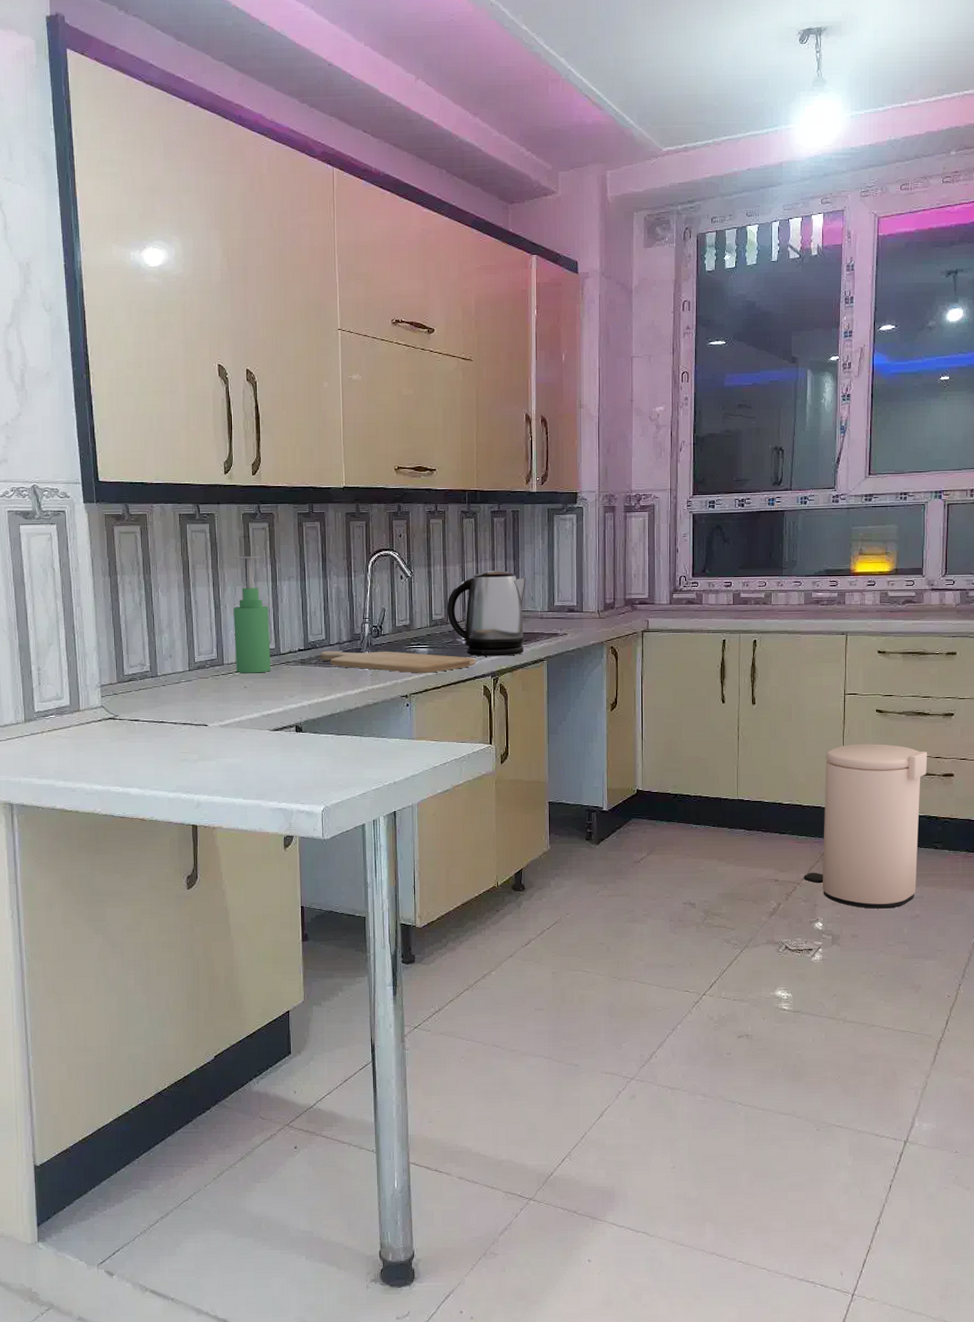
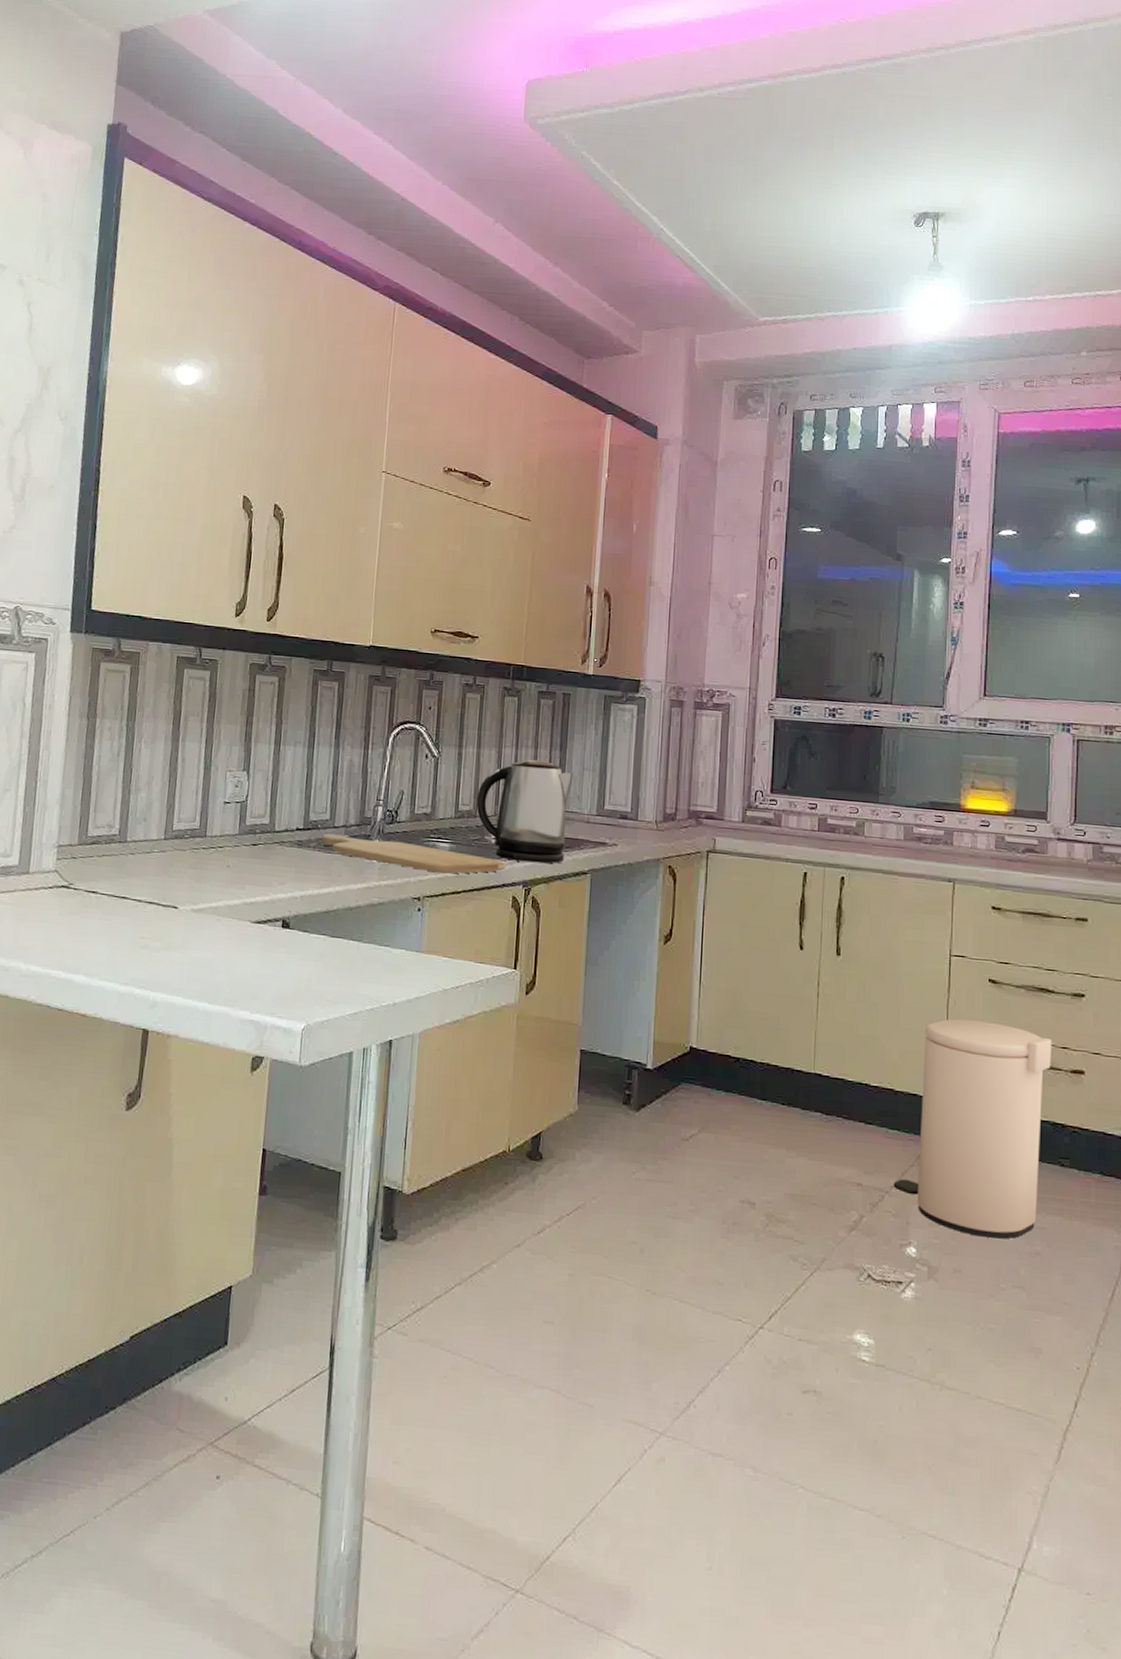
soap dispenser: present [233,556,271,674] -> none [220,711,267,852]

